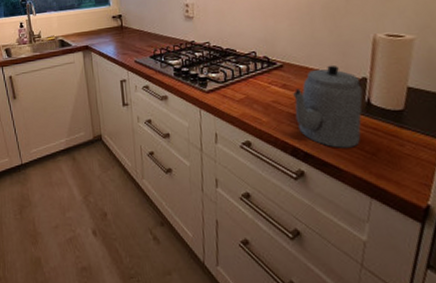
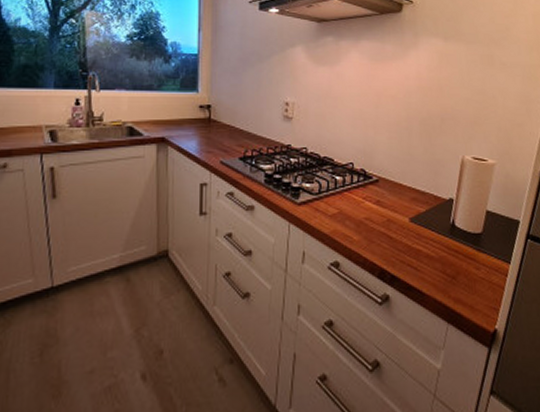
teapot: present [293,65,363,148] -> none [386,183,449,271]

